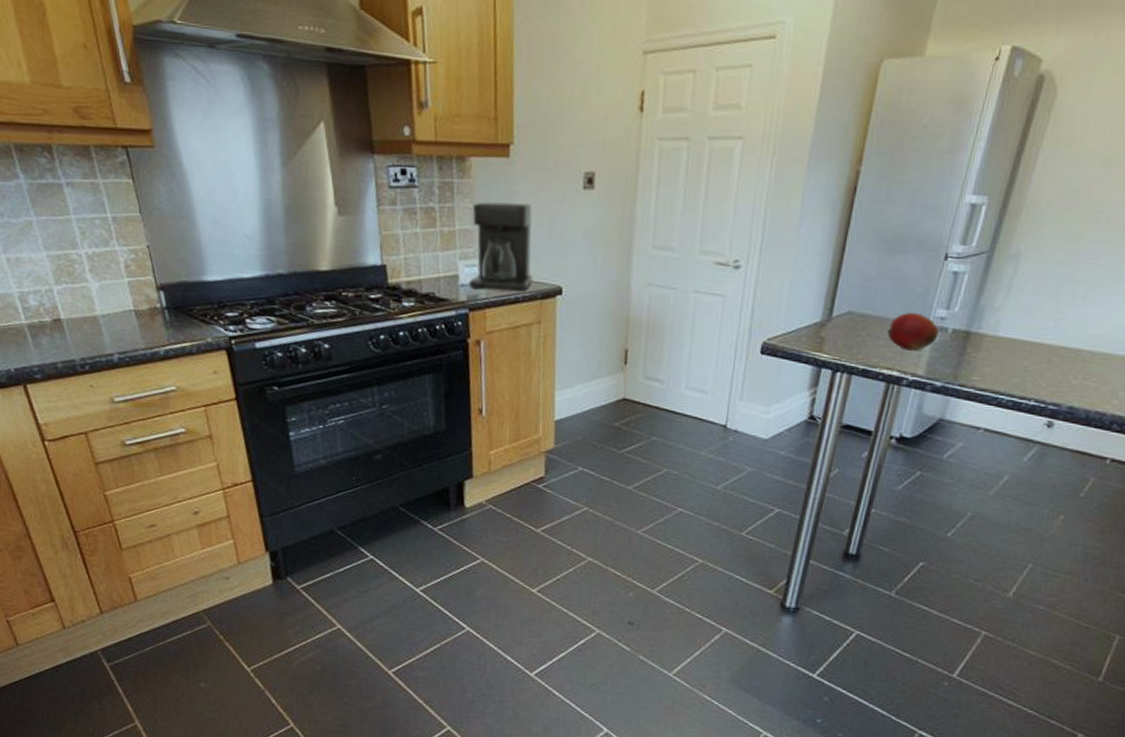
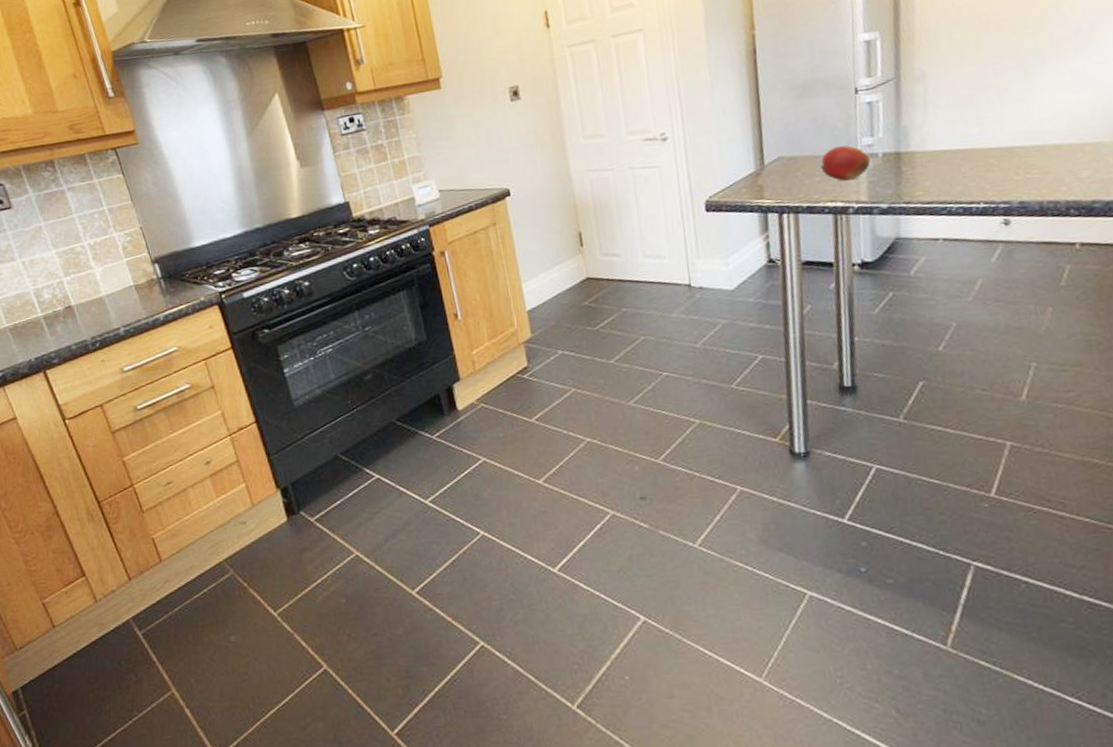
coffee maker: present [468,201,533,292] -> none [417,123,482,207]

